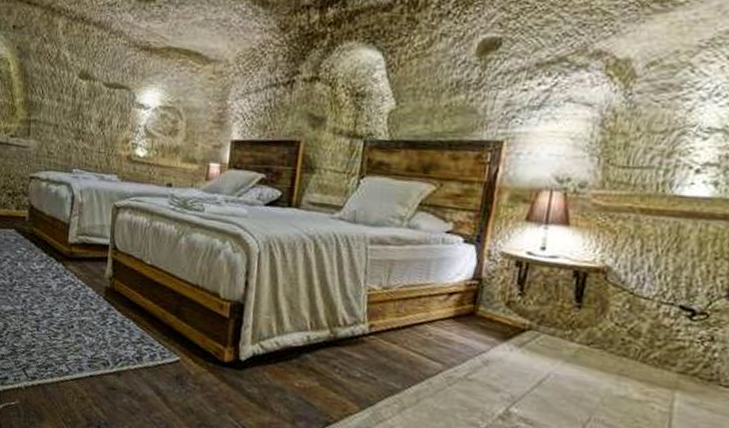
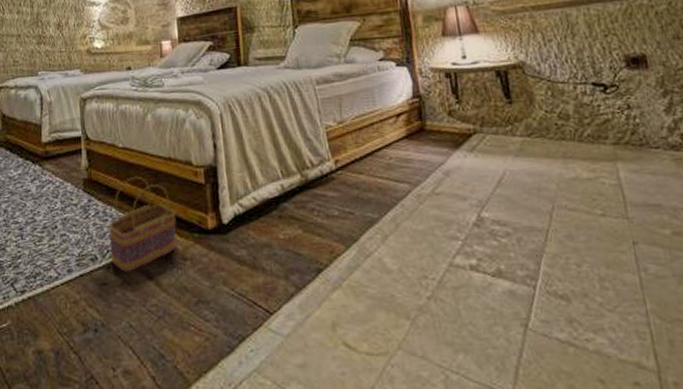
basket: none [122,295,195,384] -> present [108,176,177,273]

